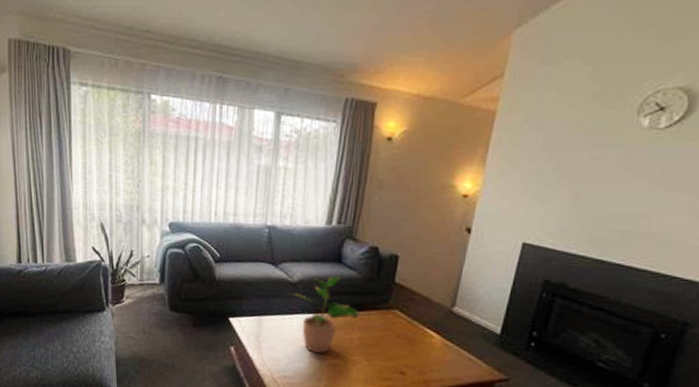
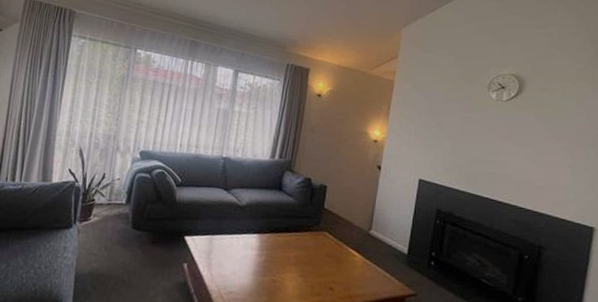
potted plant: present [287,275,360,353] -> none [236,201,296,270]

